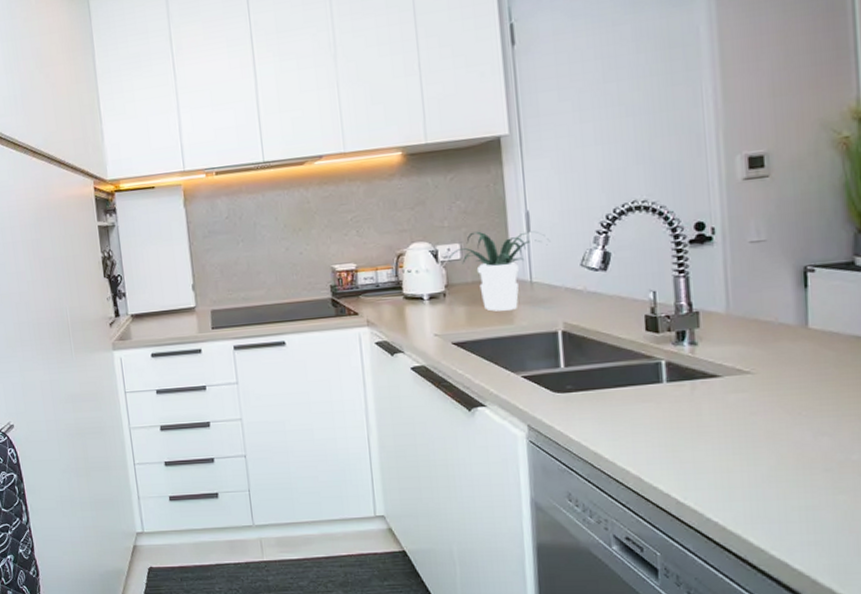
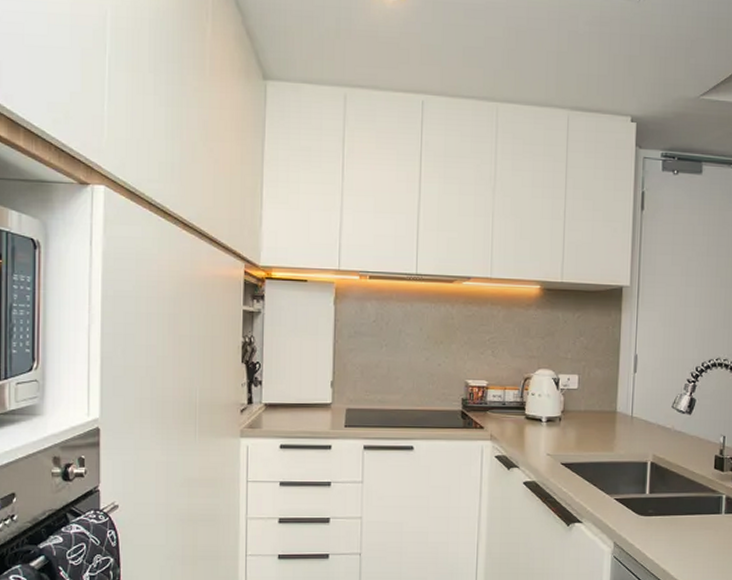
potted plant: present [448,231,551,312] -> none [567,366,651,439]

